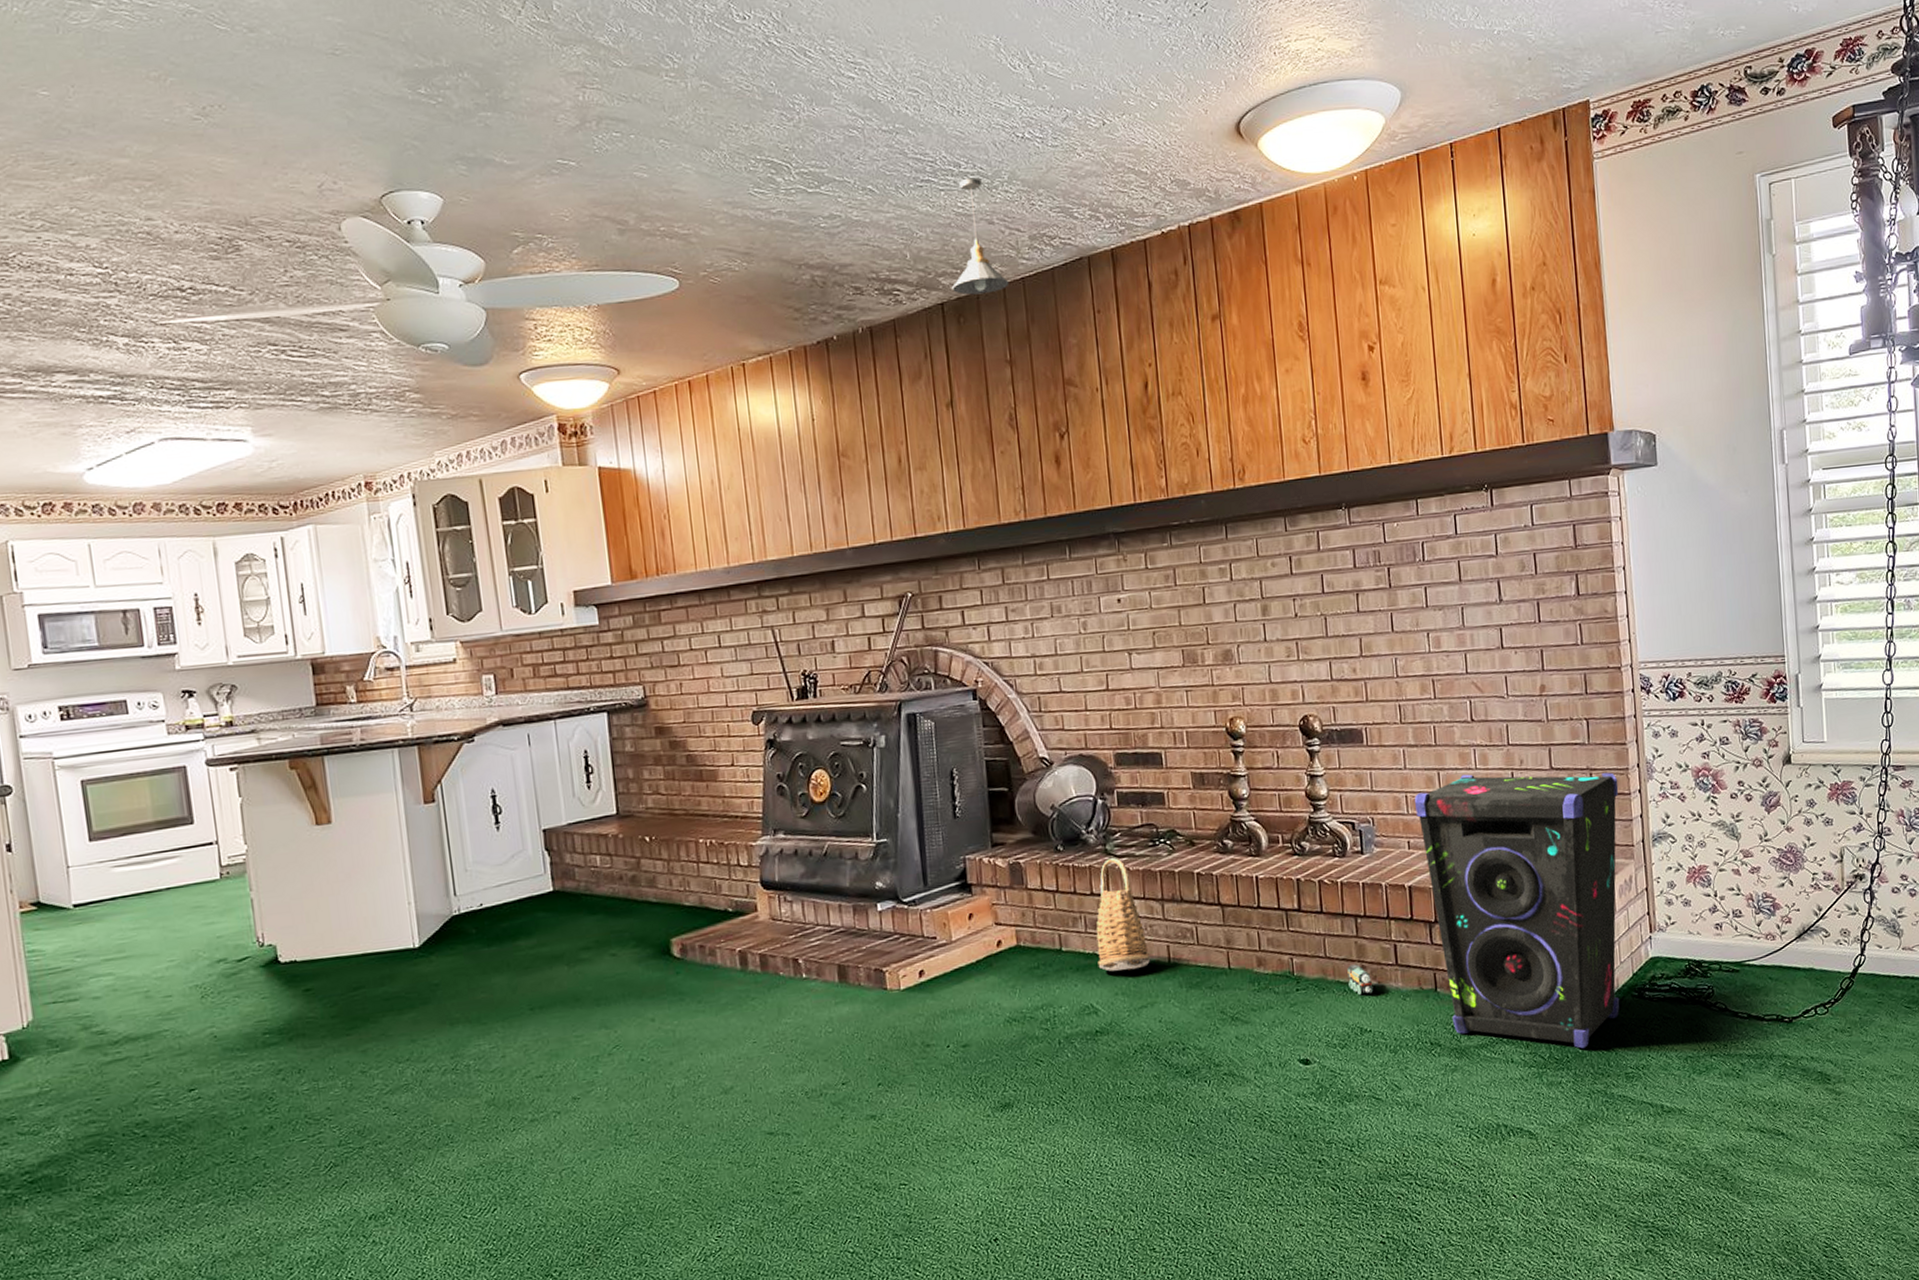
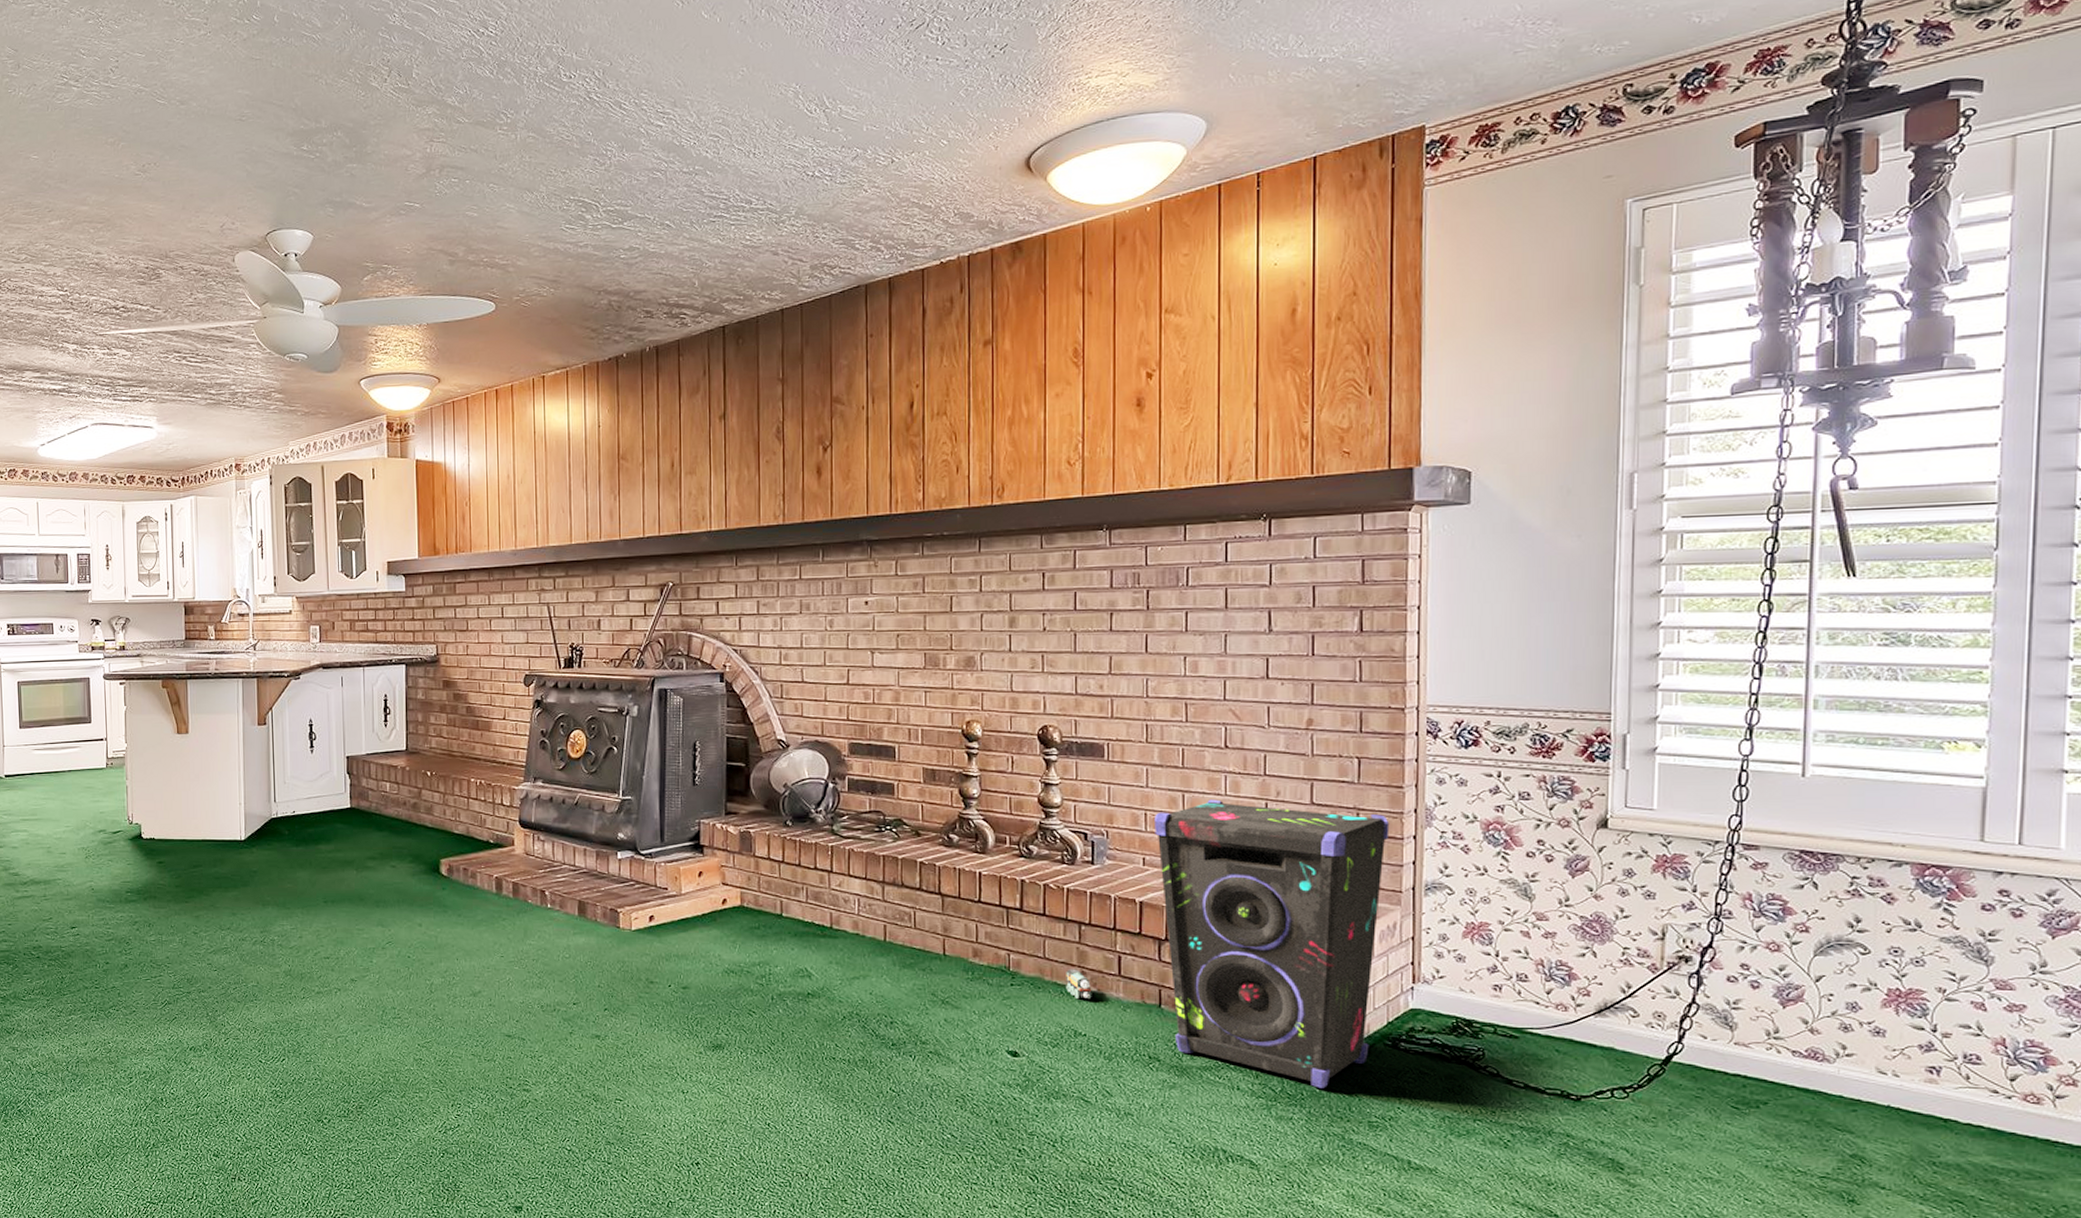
pendant light: present [951,177,1009,295] -> none [733,213,788,319]
basket: present [1096,858,1150,972] -> none [815,838,866,944]

